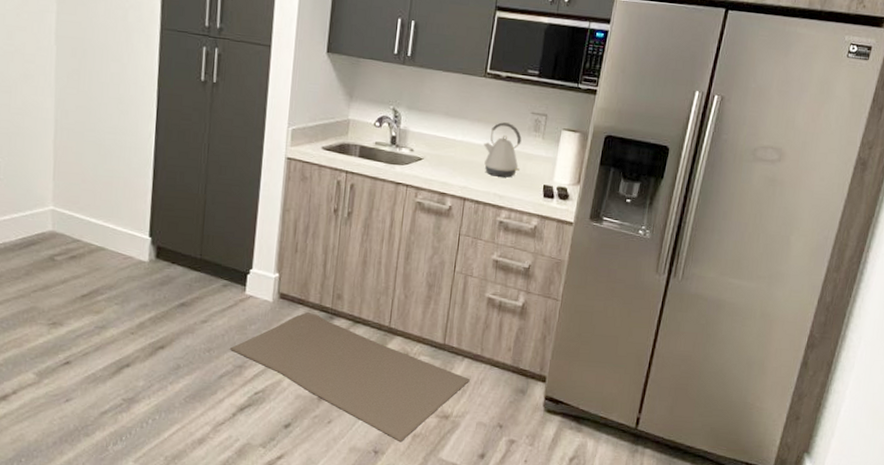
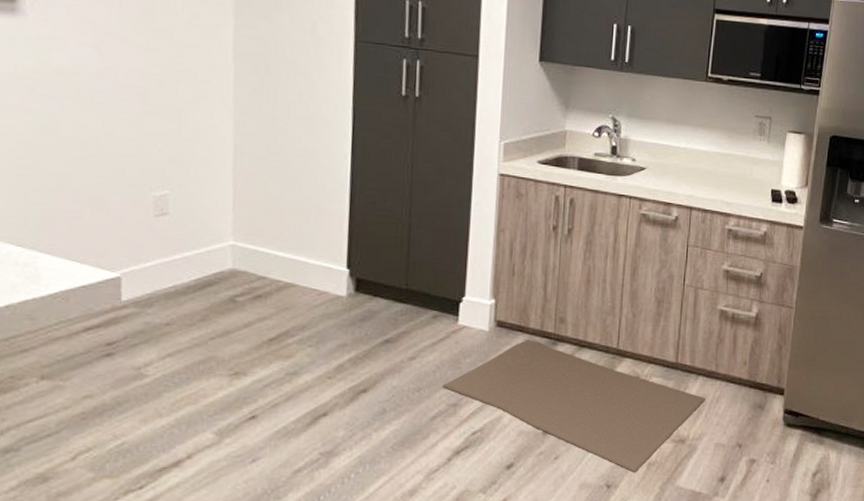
kettle: present [484,122,522,178] -> none [708,127,747,184]

